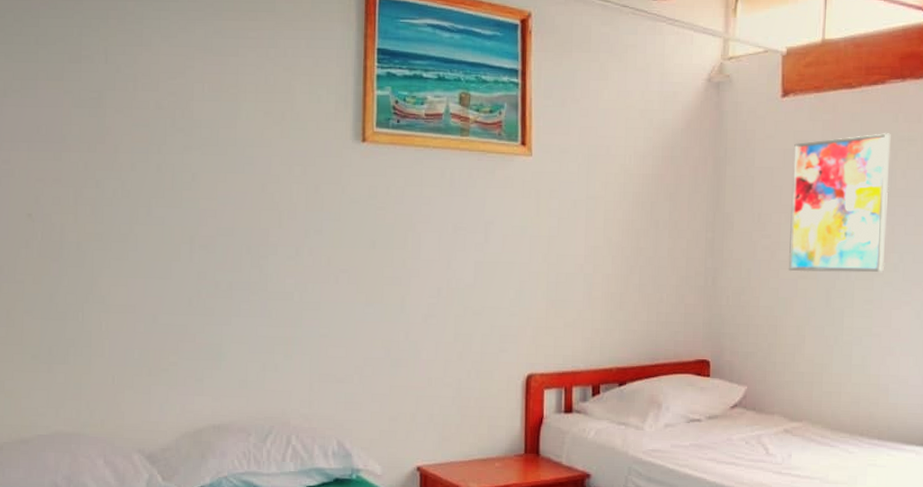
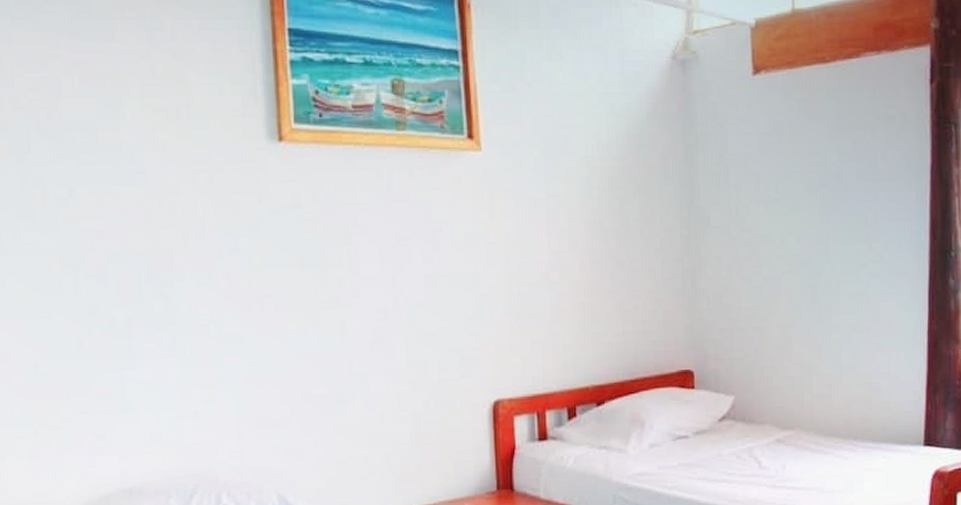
wall art: present [788,133,891,273] -> none [768,111,870,268]

